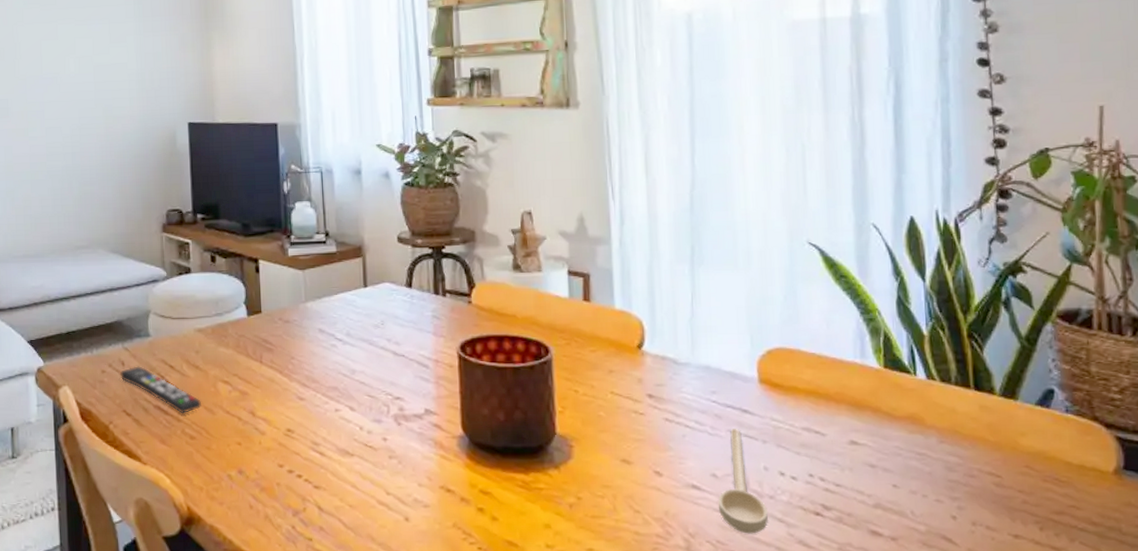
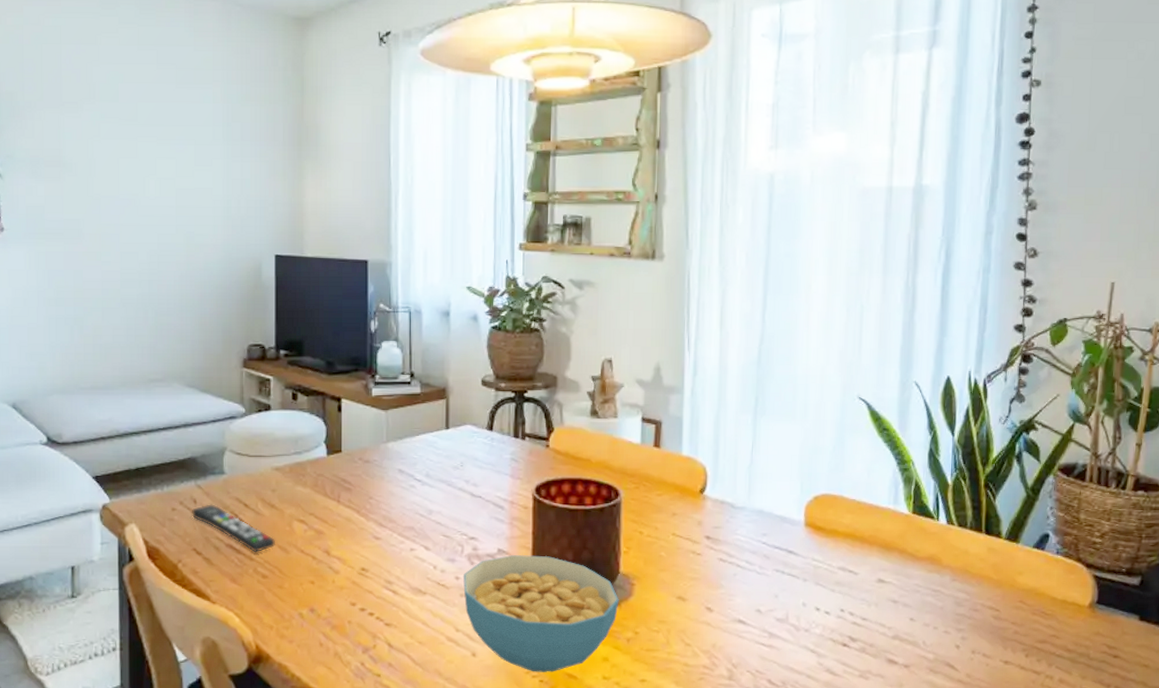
cereal bowl: none [390,414,558,539] -> present [462,554,619,672]
spoon: present [718,429,768,534] -> none [760,568,802,664]

